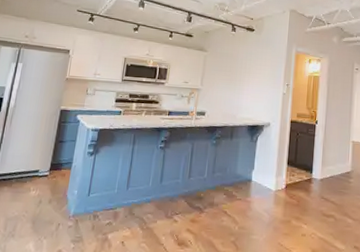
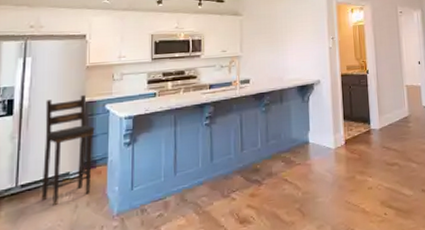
bar stool: none [13,103,66,197] -> present [41,94,95,205]

